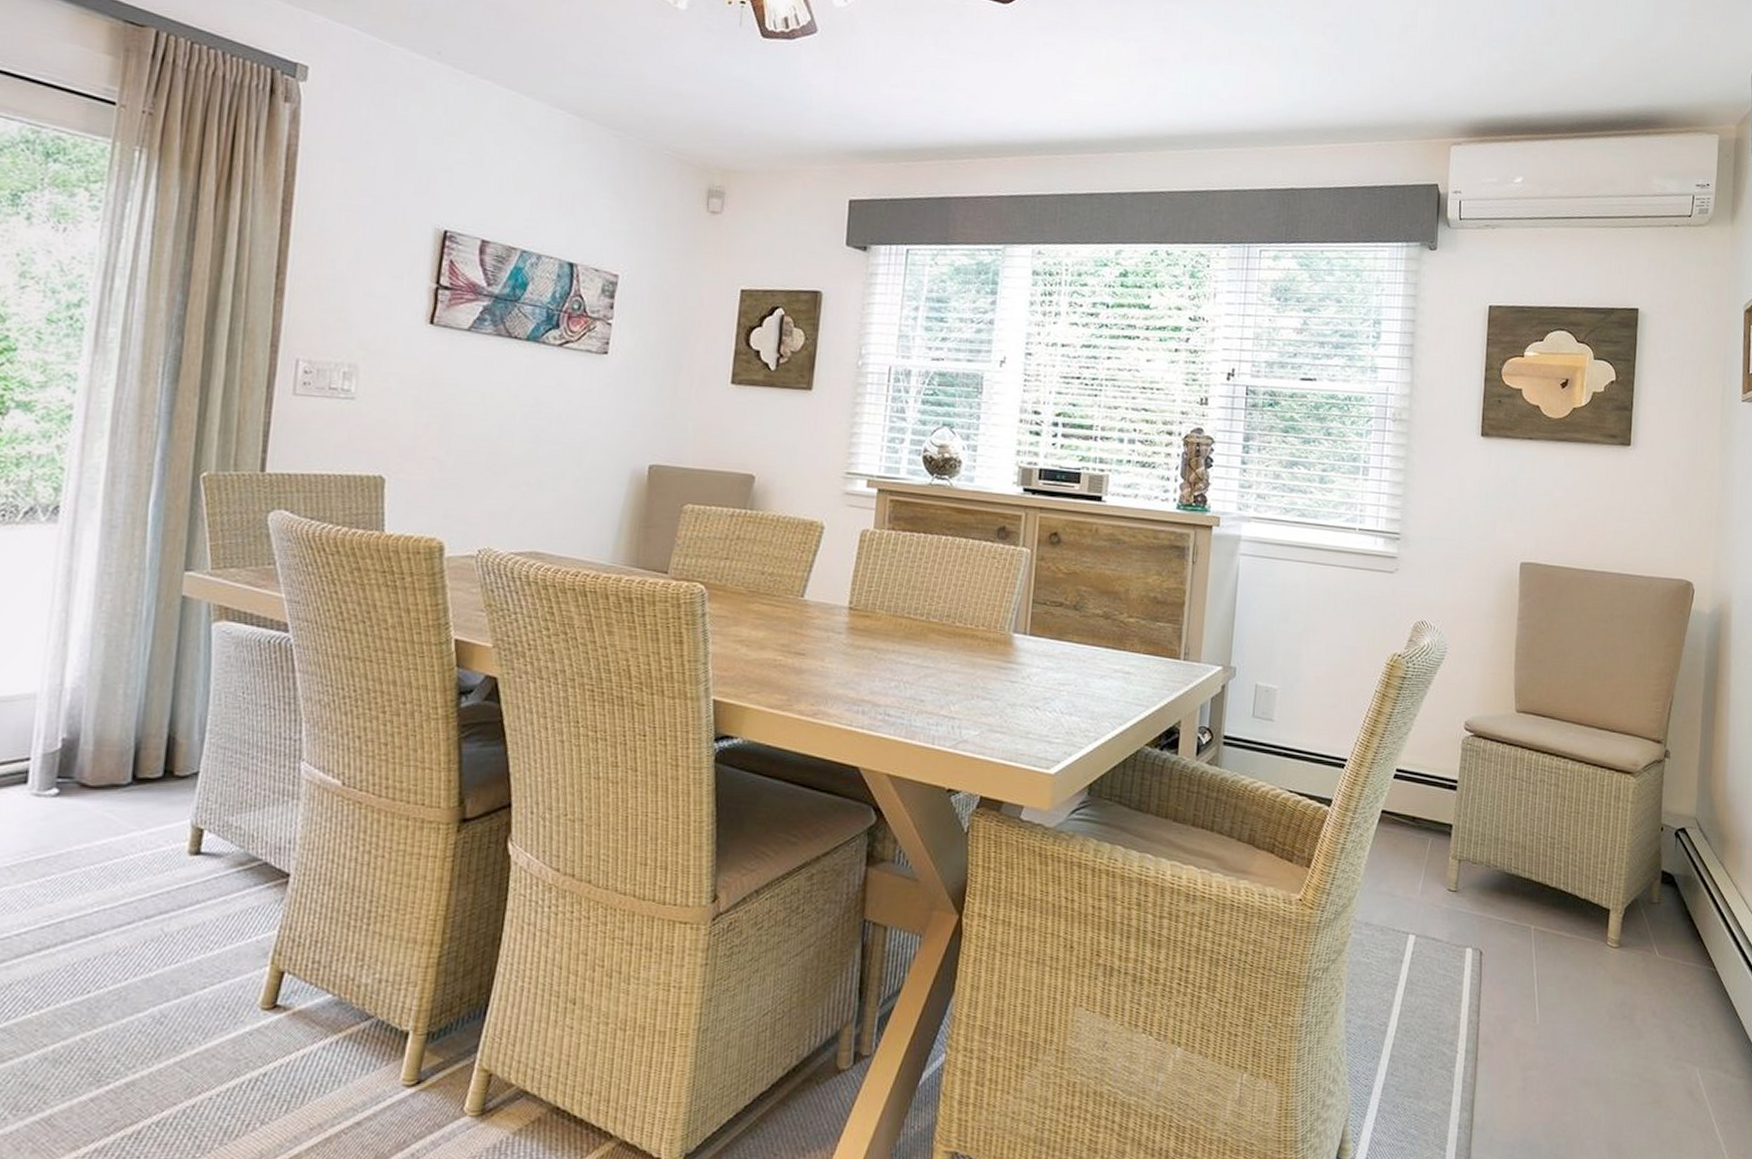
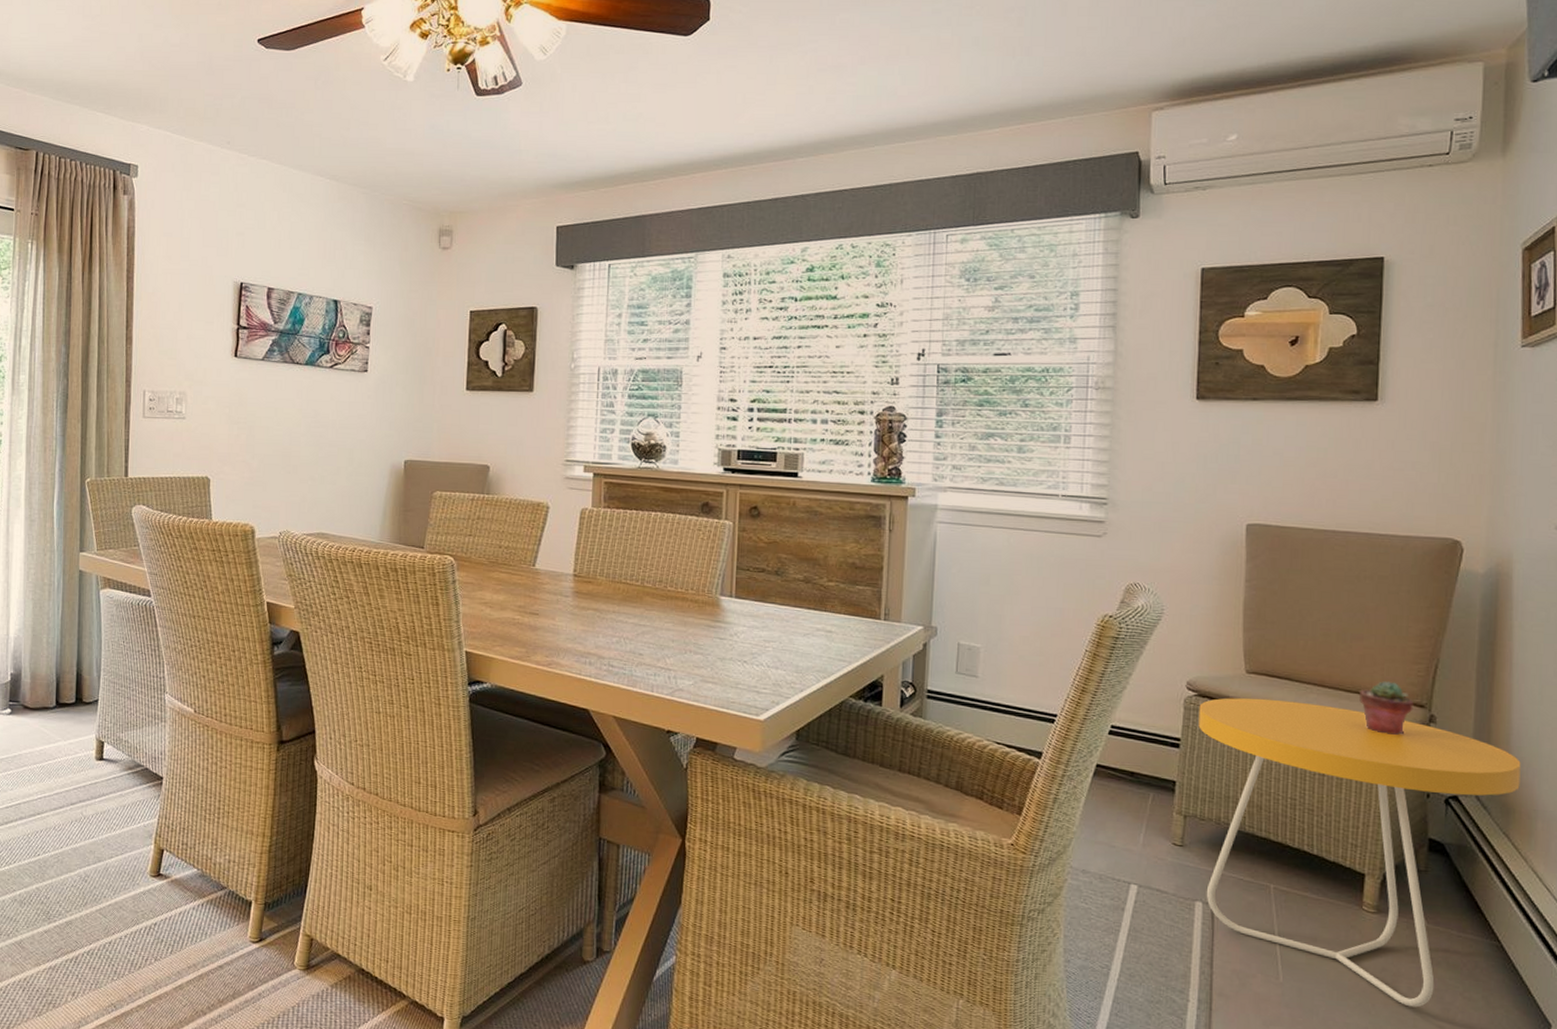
side table: none [1474,737,1734,1039] -> present [1198,697,1521,1008]
potted succulent: none [1609,718,1653,770] -> present [1359,681,1414,735]

